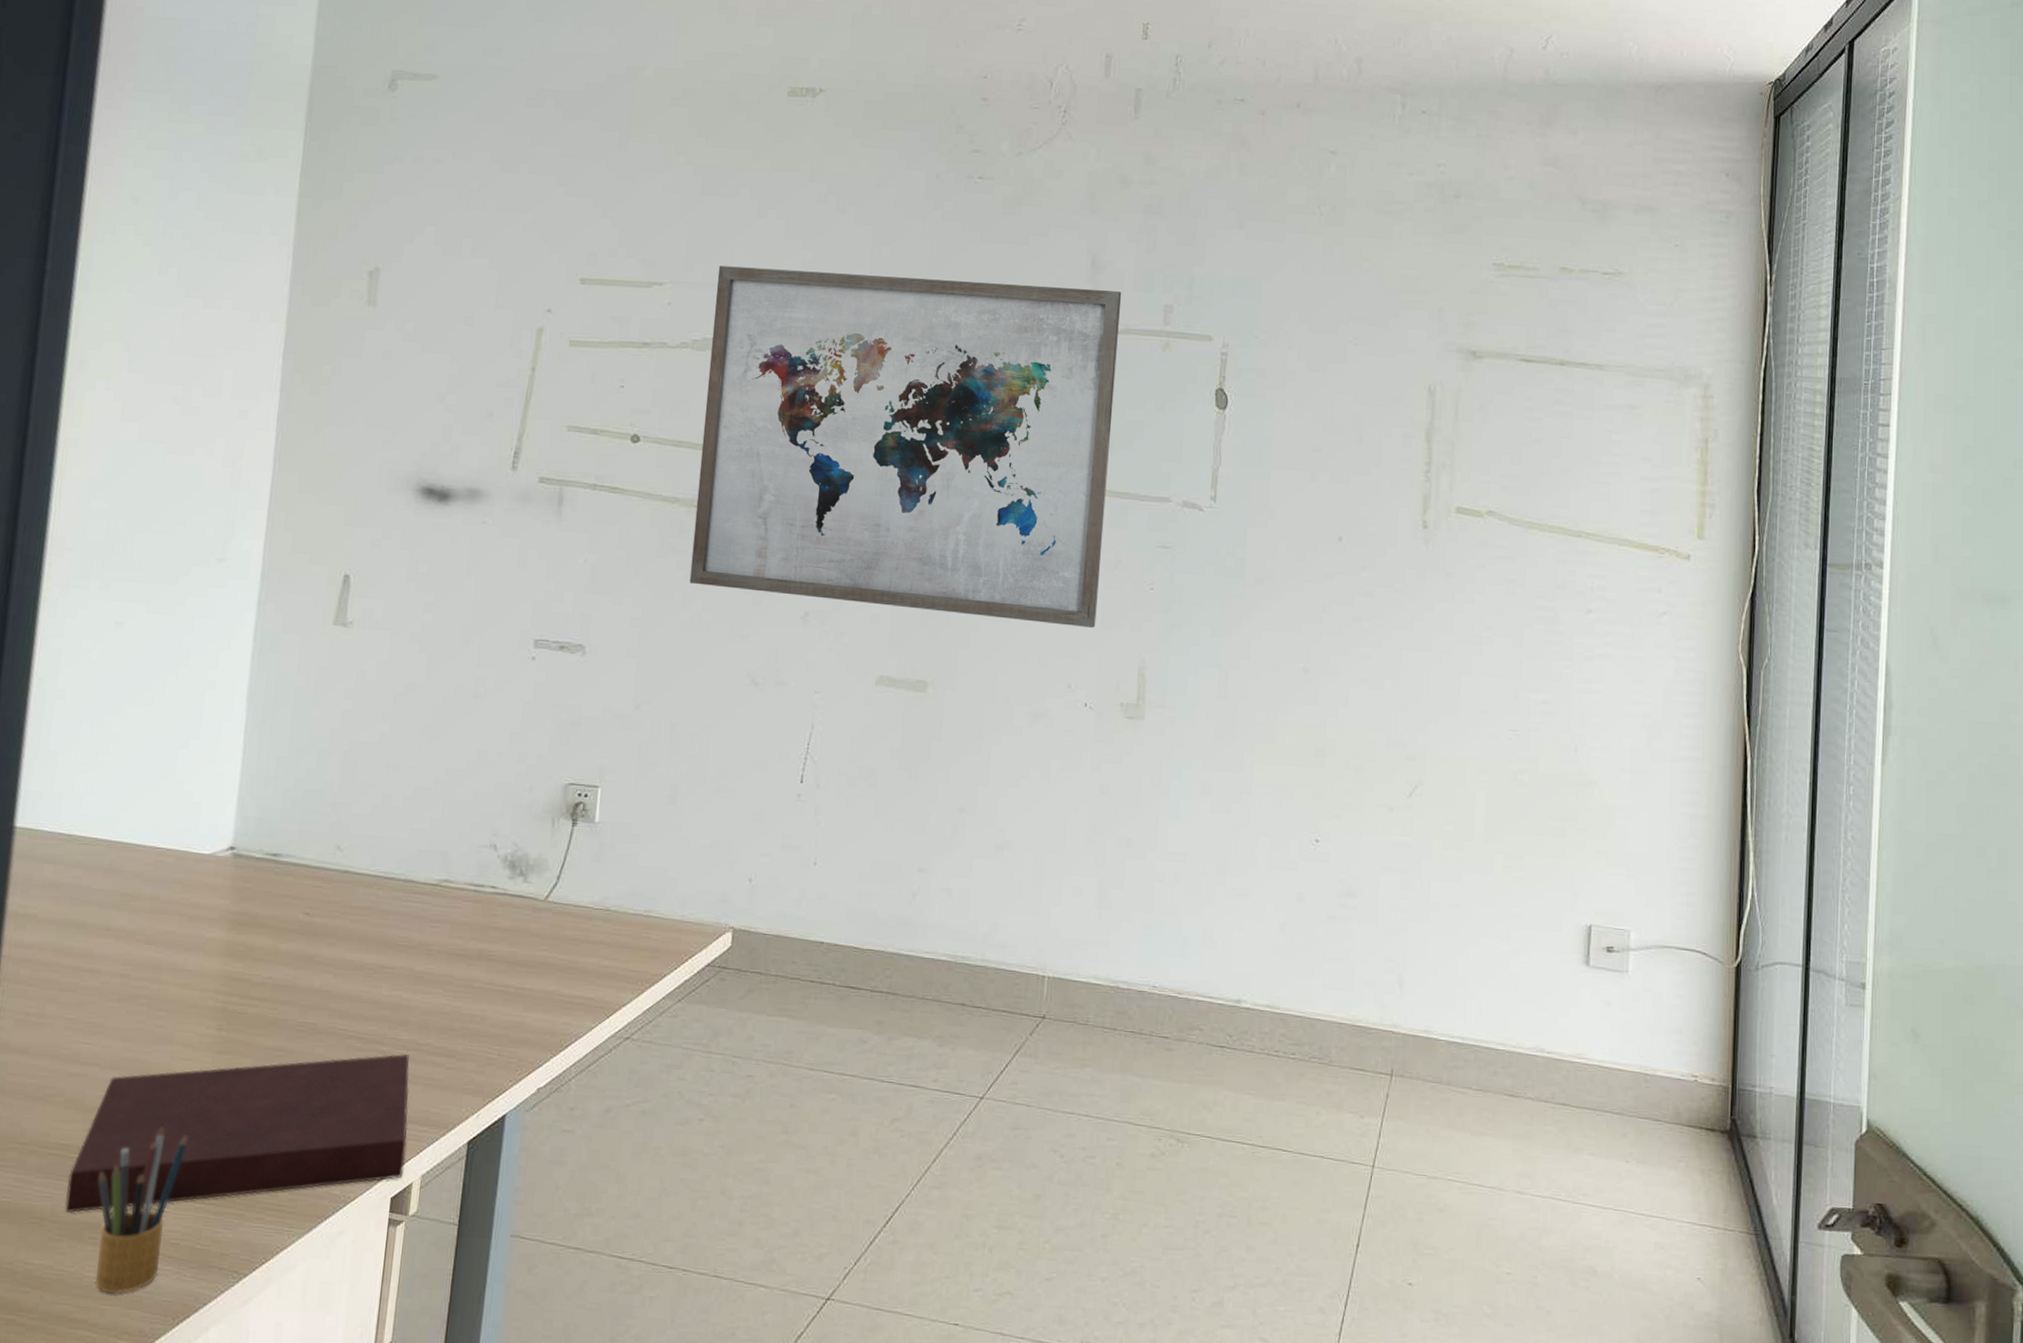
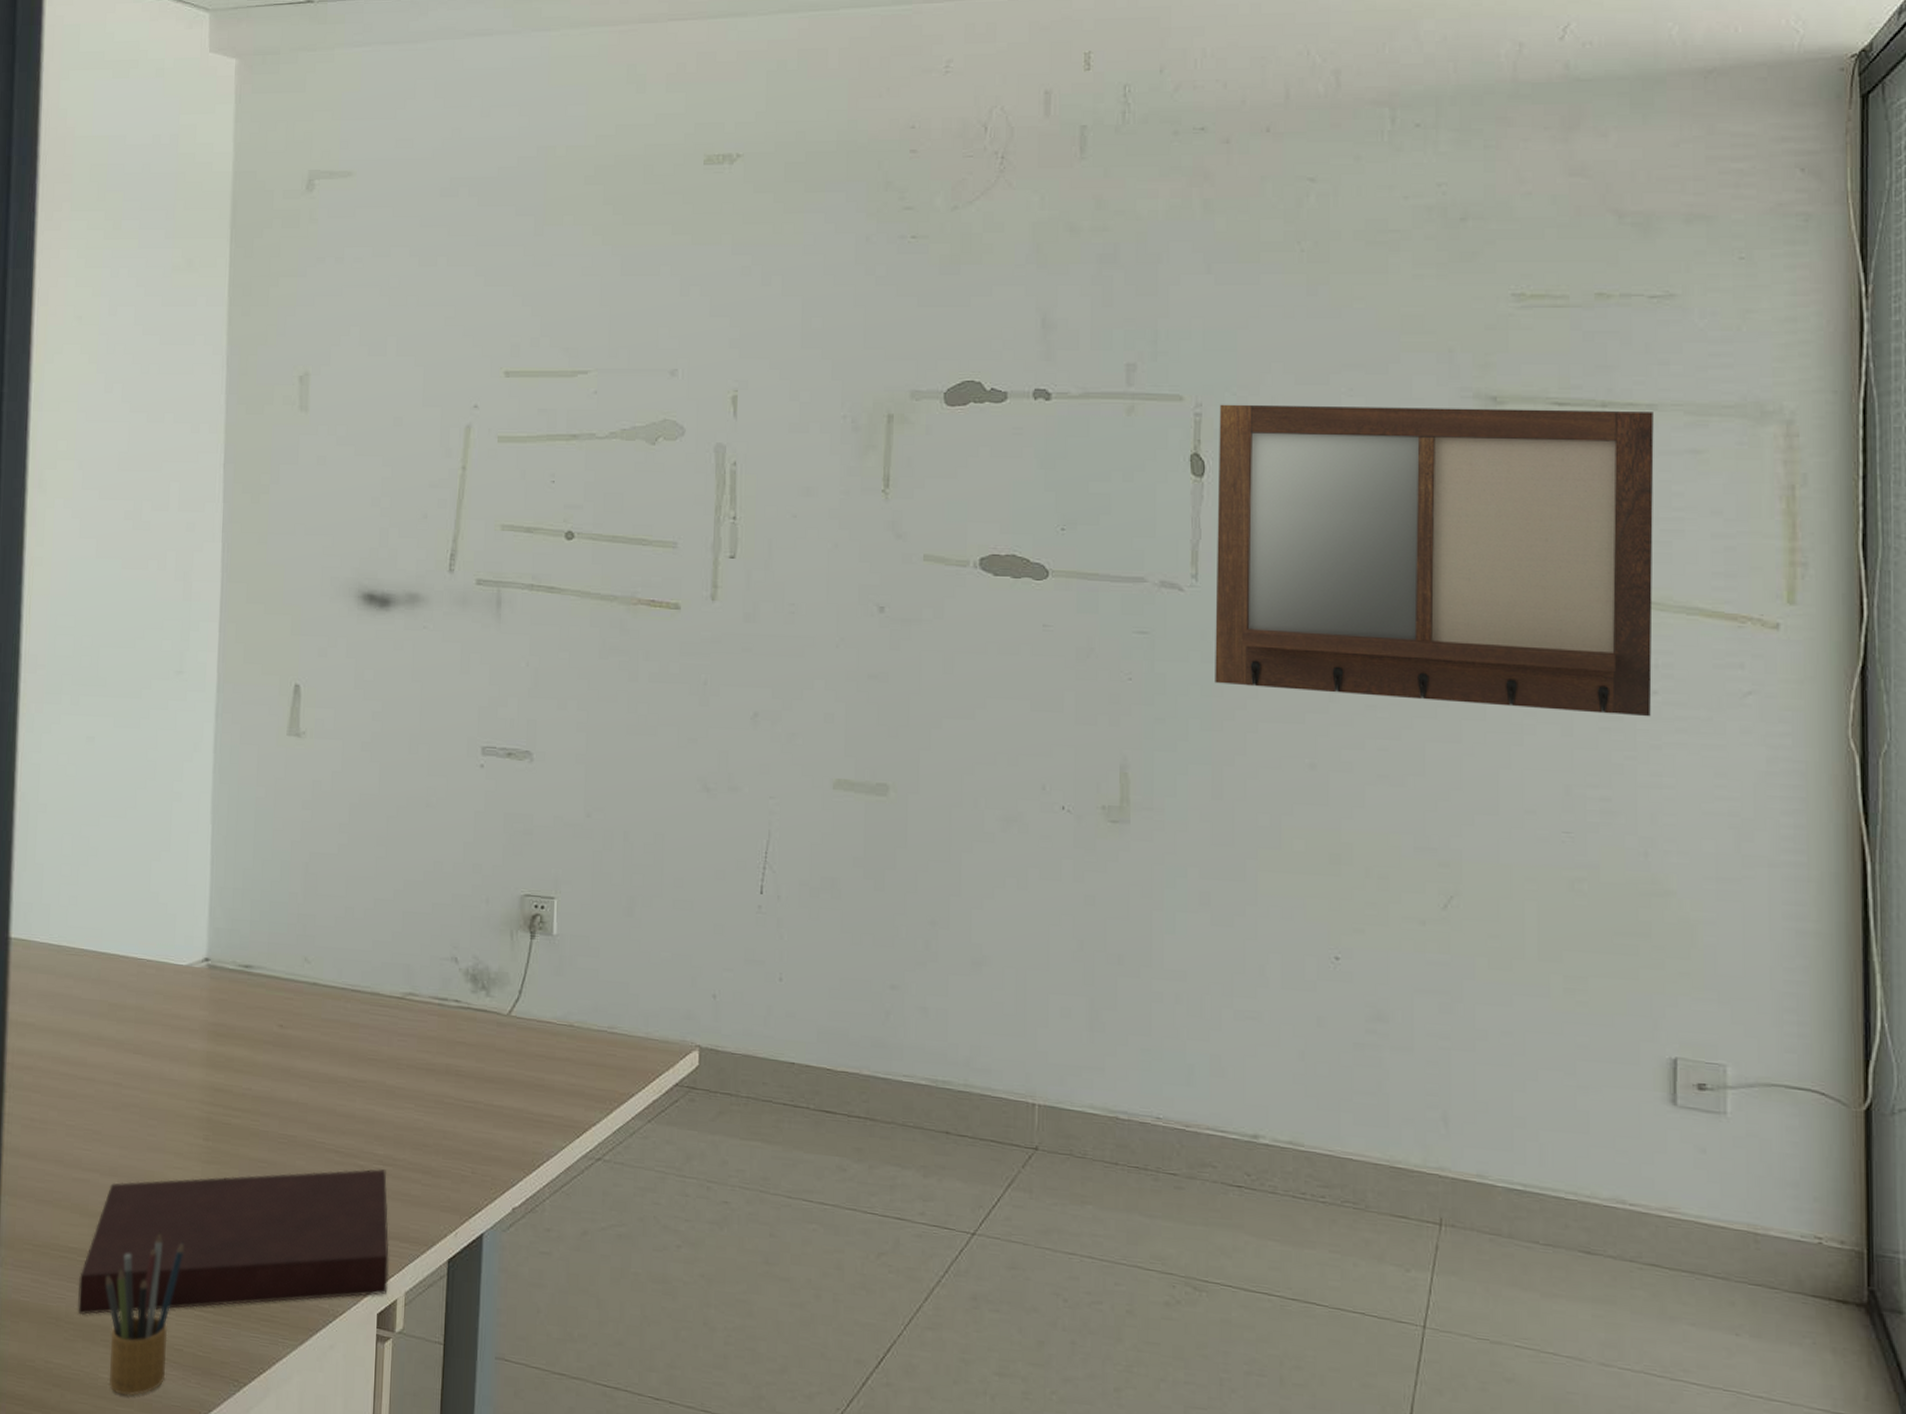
wall art: present [689,266,1122,628] -> none [633,349,1078,723]
writing board: none [1226,345,1601,632] -> present [1215,404,1654,717]

